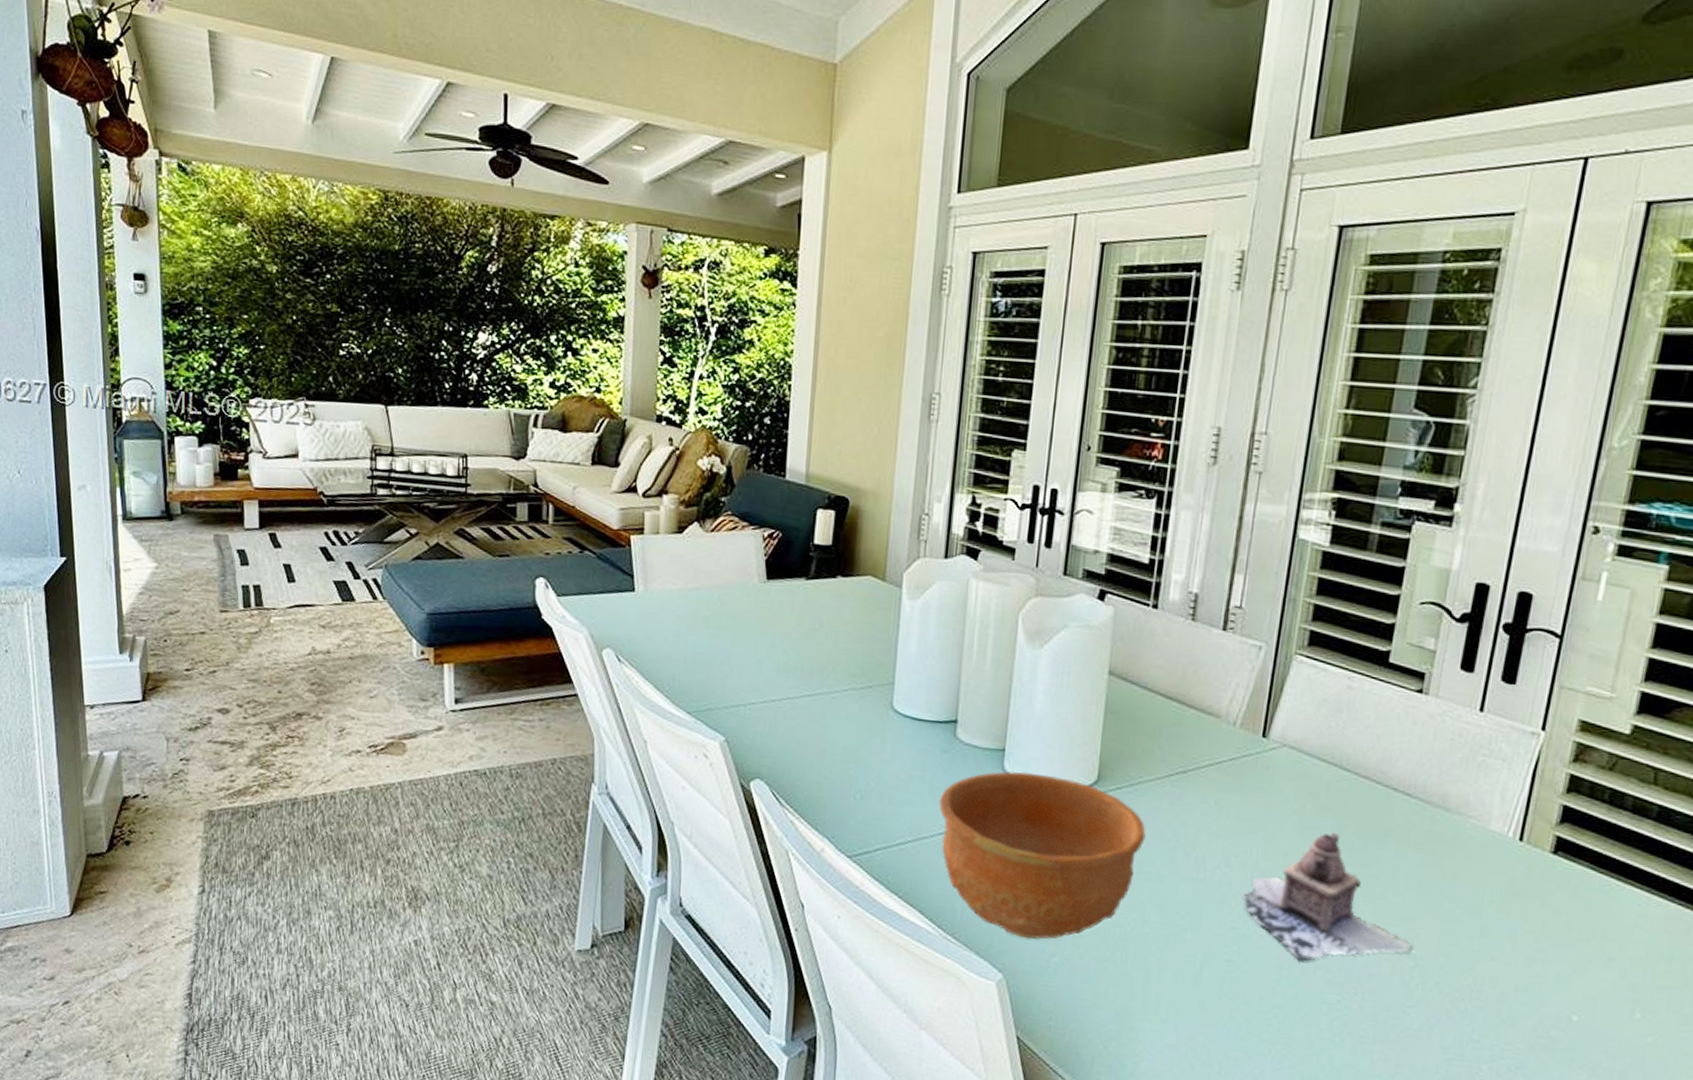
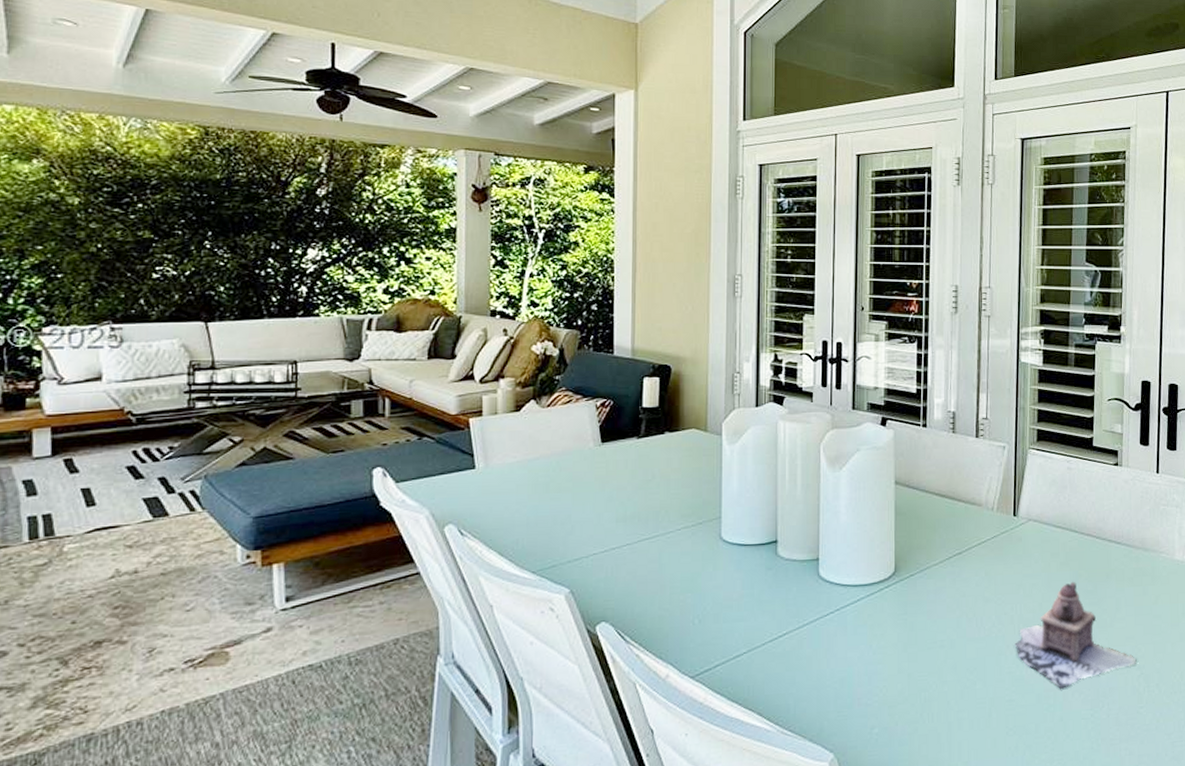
bowl: present [939,771,1147,941] -> none [767,574,937,718]

